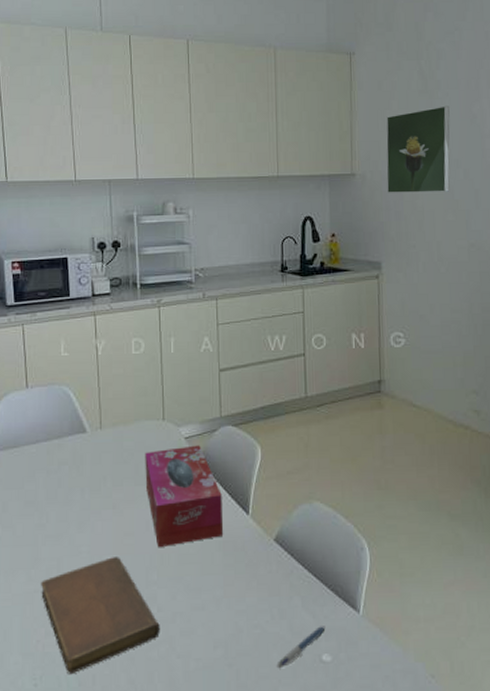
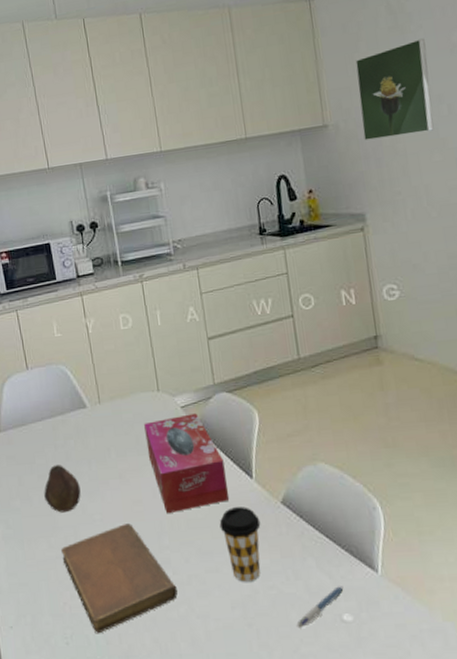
fruit: none [29,492,70,543] -> present [44,465,81,513]
coffee cup: none [211,543,252,622] -> present [219,507,261,583]

